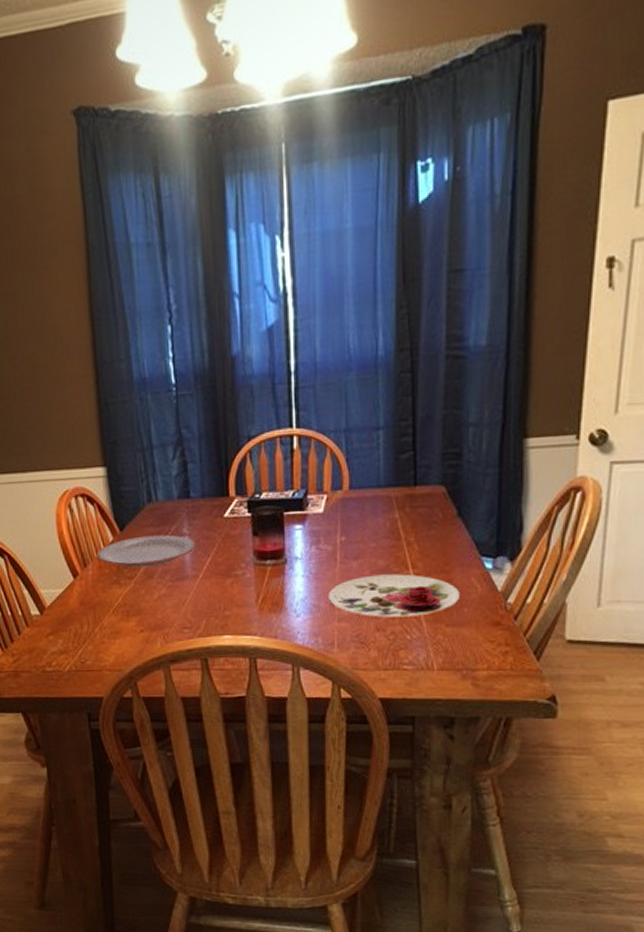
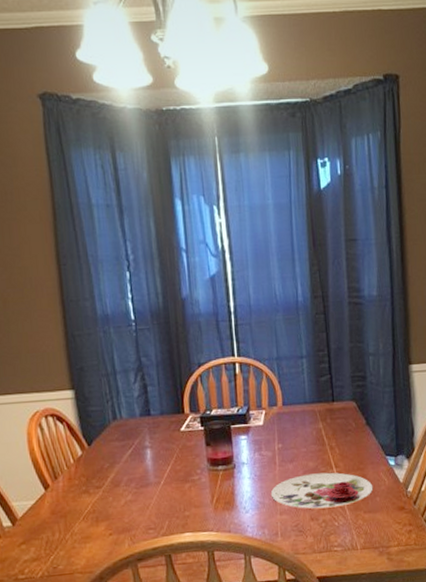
plate: present [96,534,197,568] -> none [66,447,158,478]

